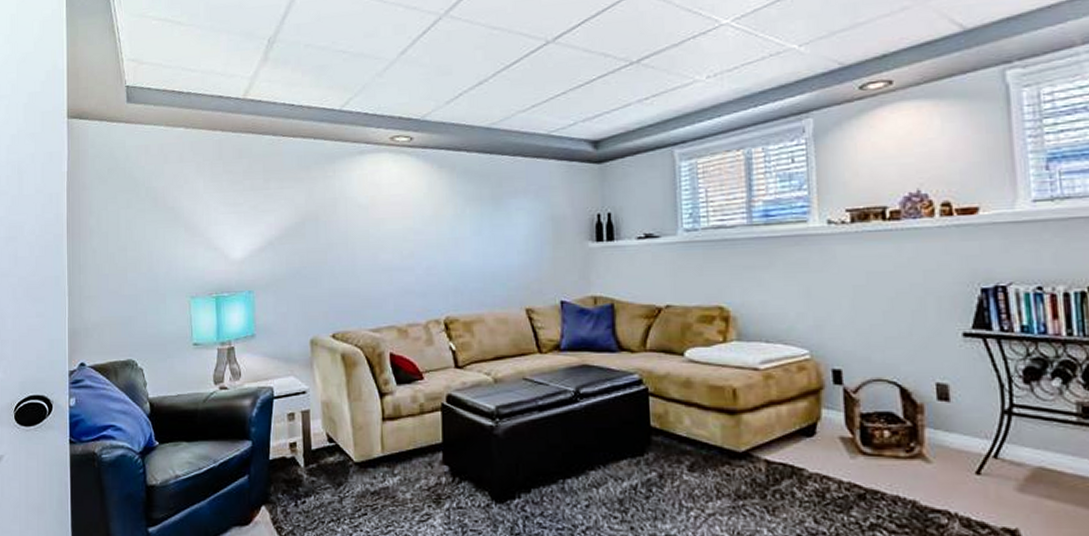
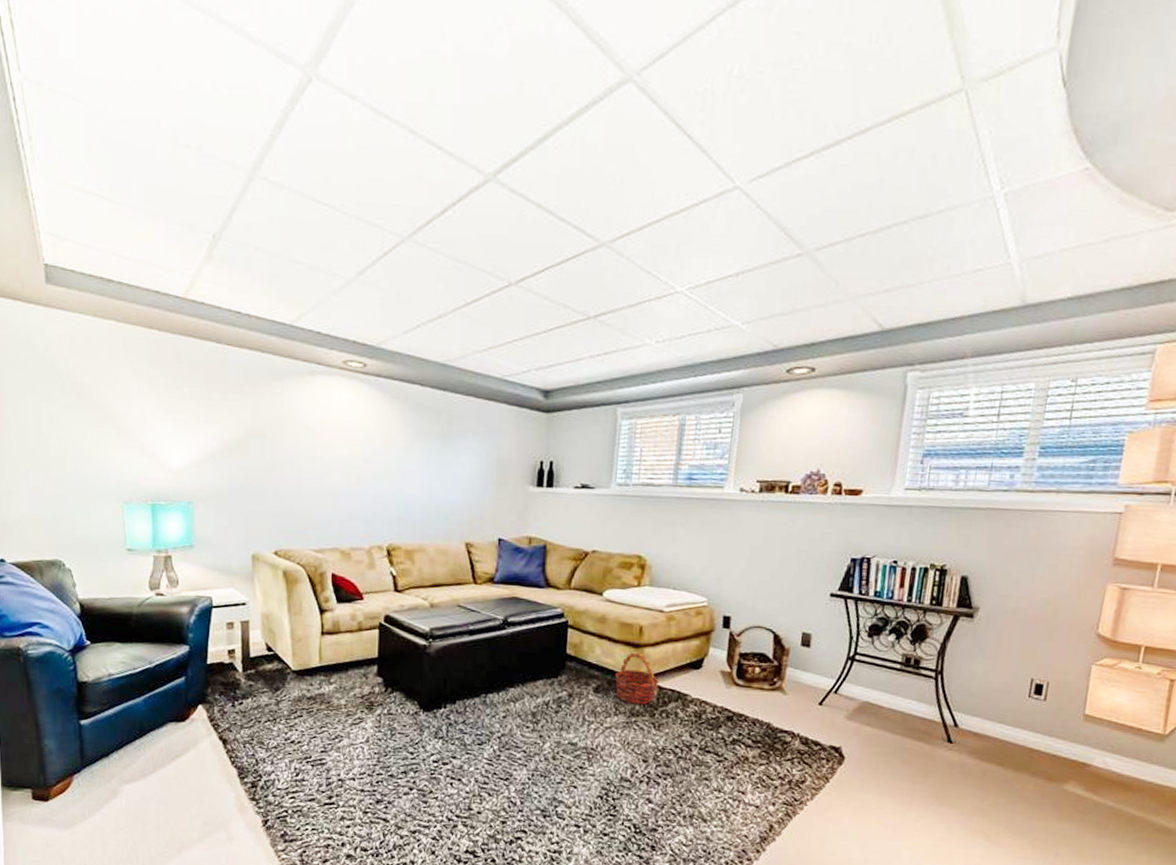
basket: none [711,420,765,484] -> present [615,652,659,705]

